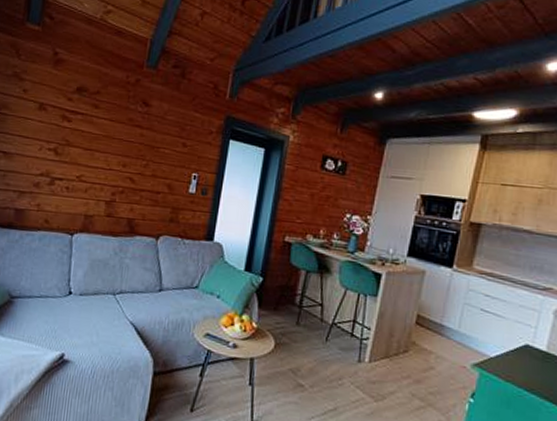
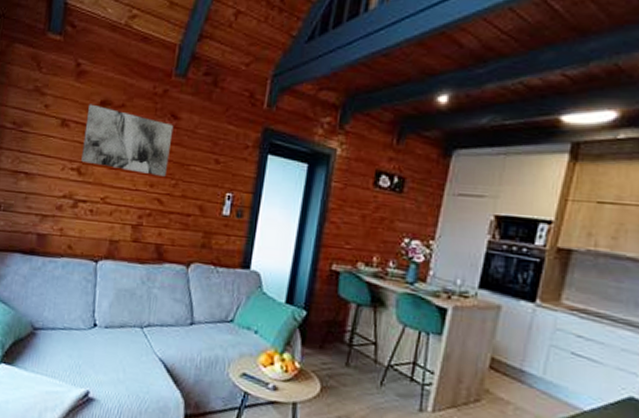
wall art: none [58,90,145,158] -> present [81,104,174,176]

